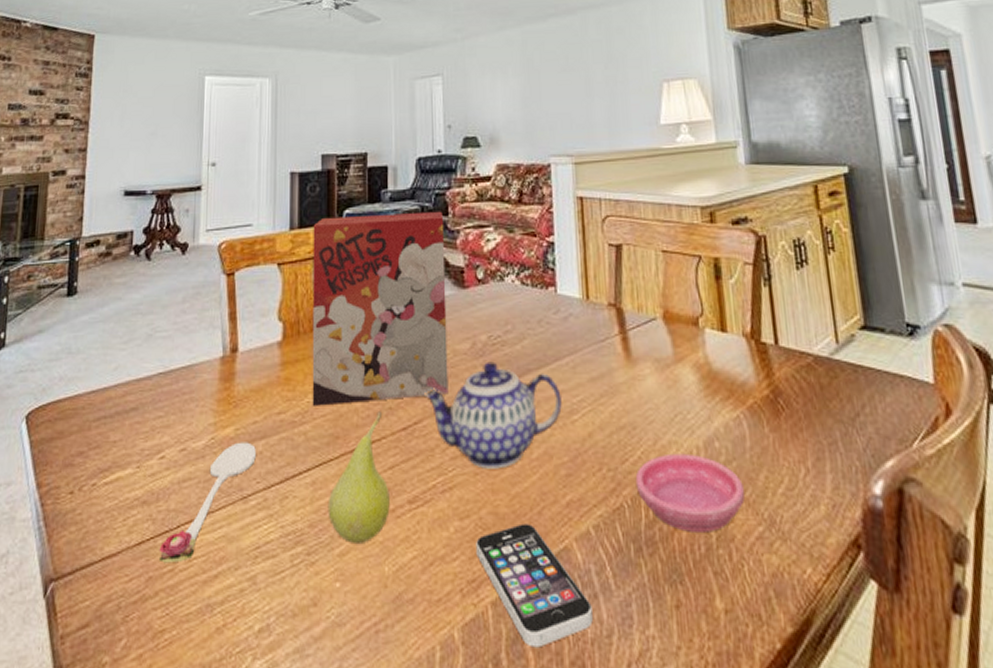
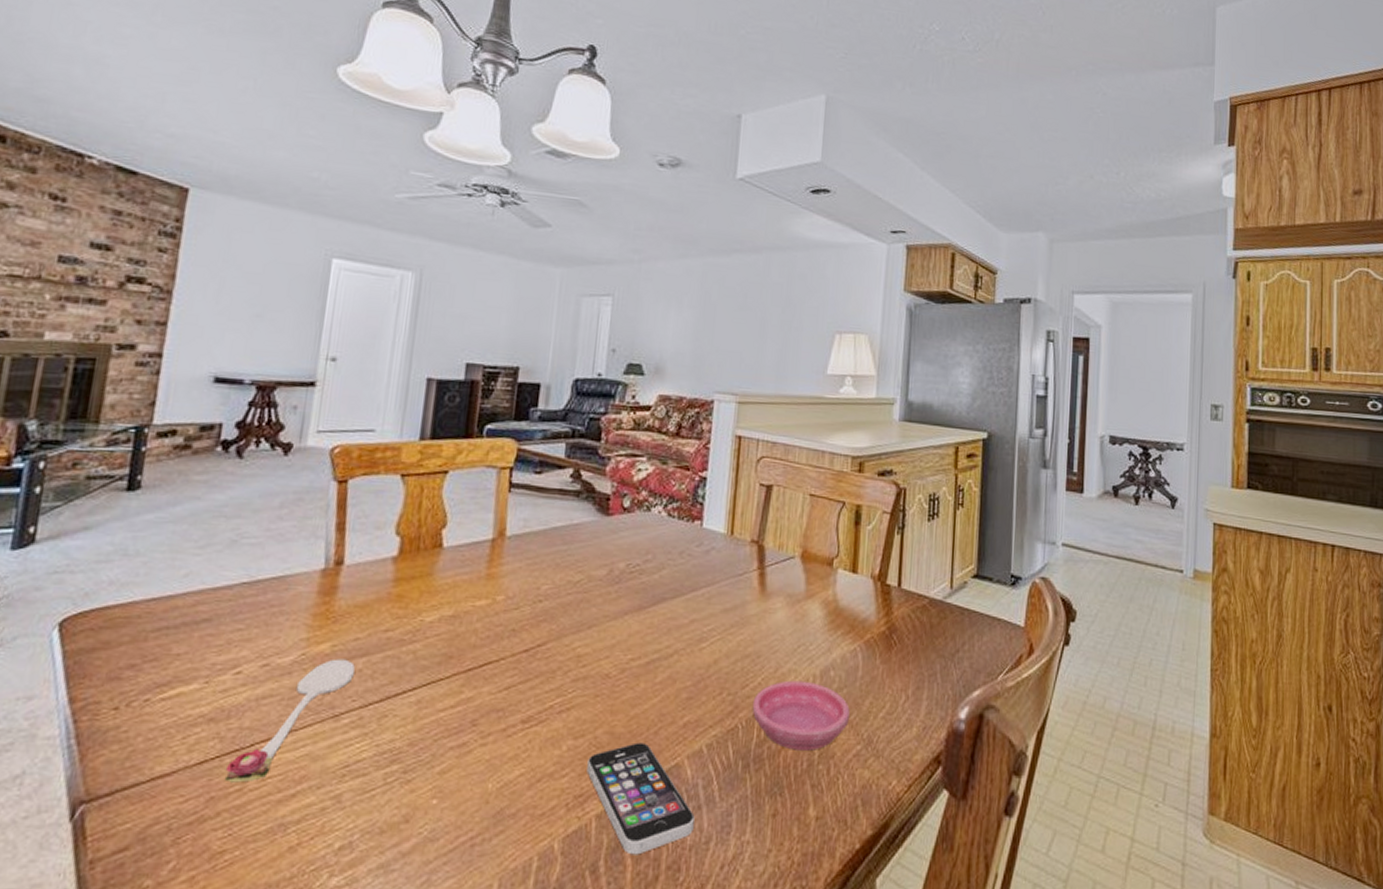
cereal box: present [312,211,449,406] -> none [425,430,595,625]
fruit: present [328,411,390,545] -> none [431,632,504,763]
teapot: present [424,361,562,469] -> none [552,589,693,692]

